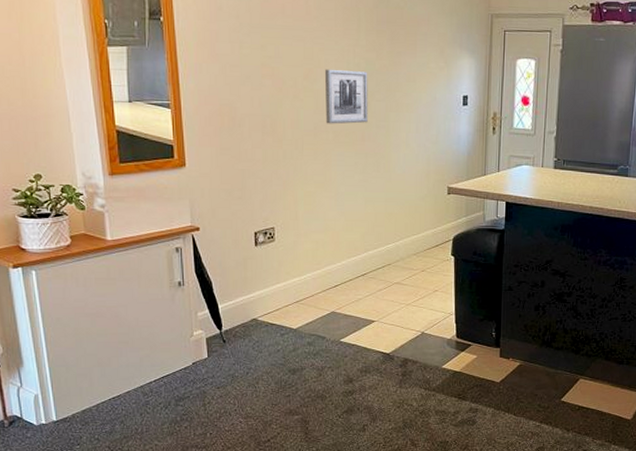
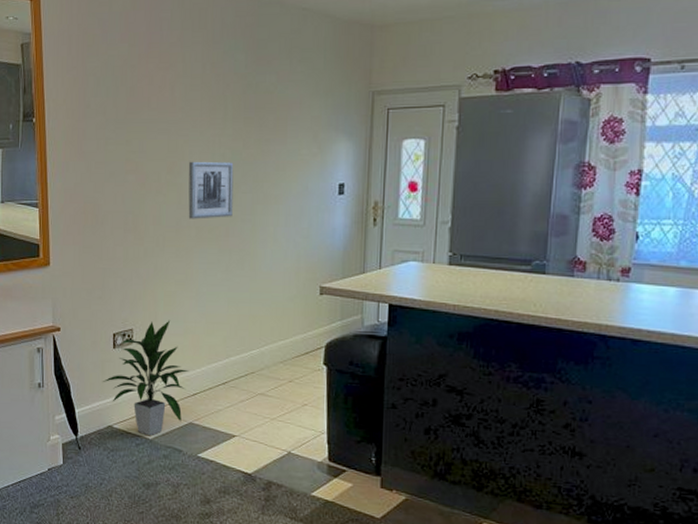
indoor plant: none [245,218,330,326] -> present [102,320,189,436]

